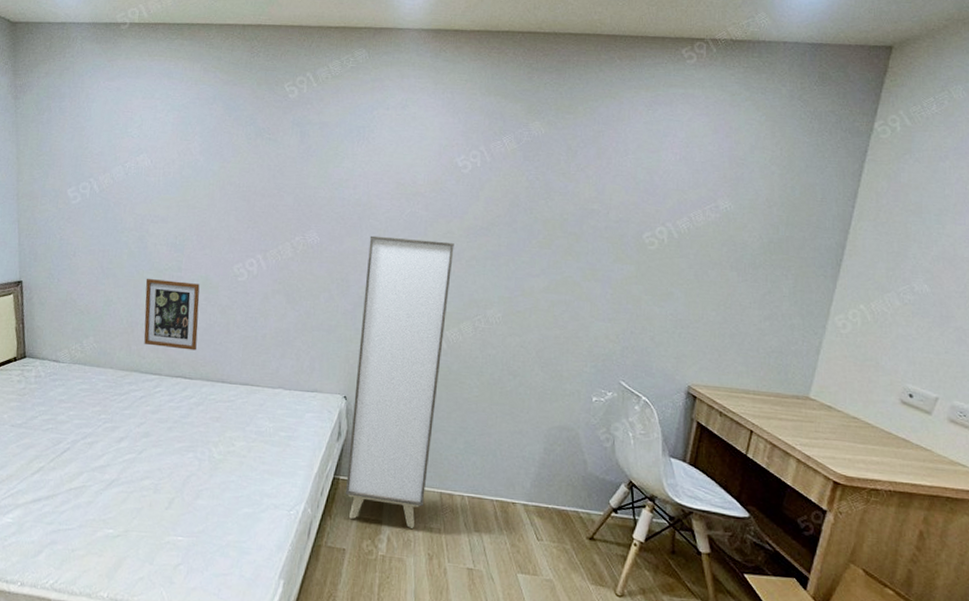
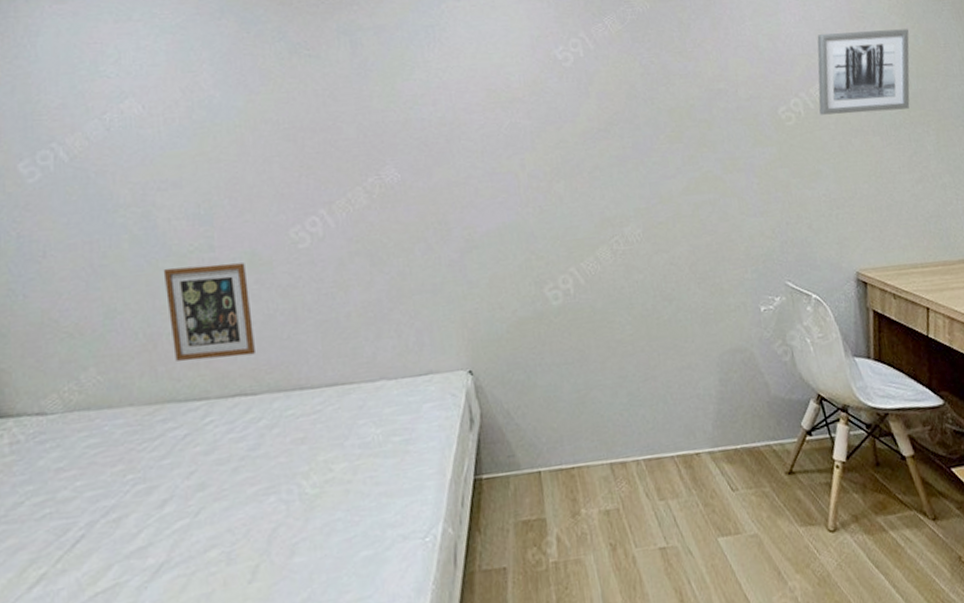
cabinet: present [345,235,454,528] -> none [465,153,593,527]
wall art: none [682,173,786,252] -> present [817,29,910,115]

